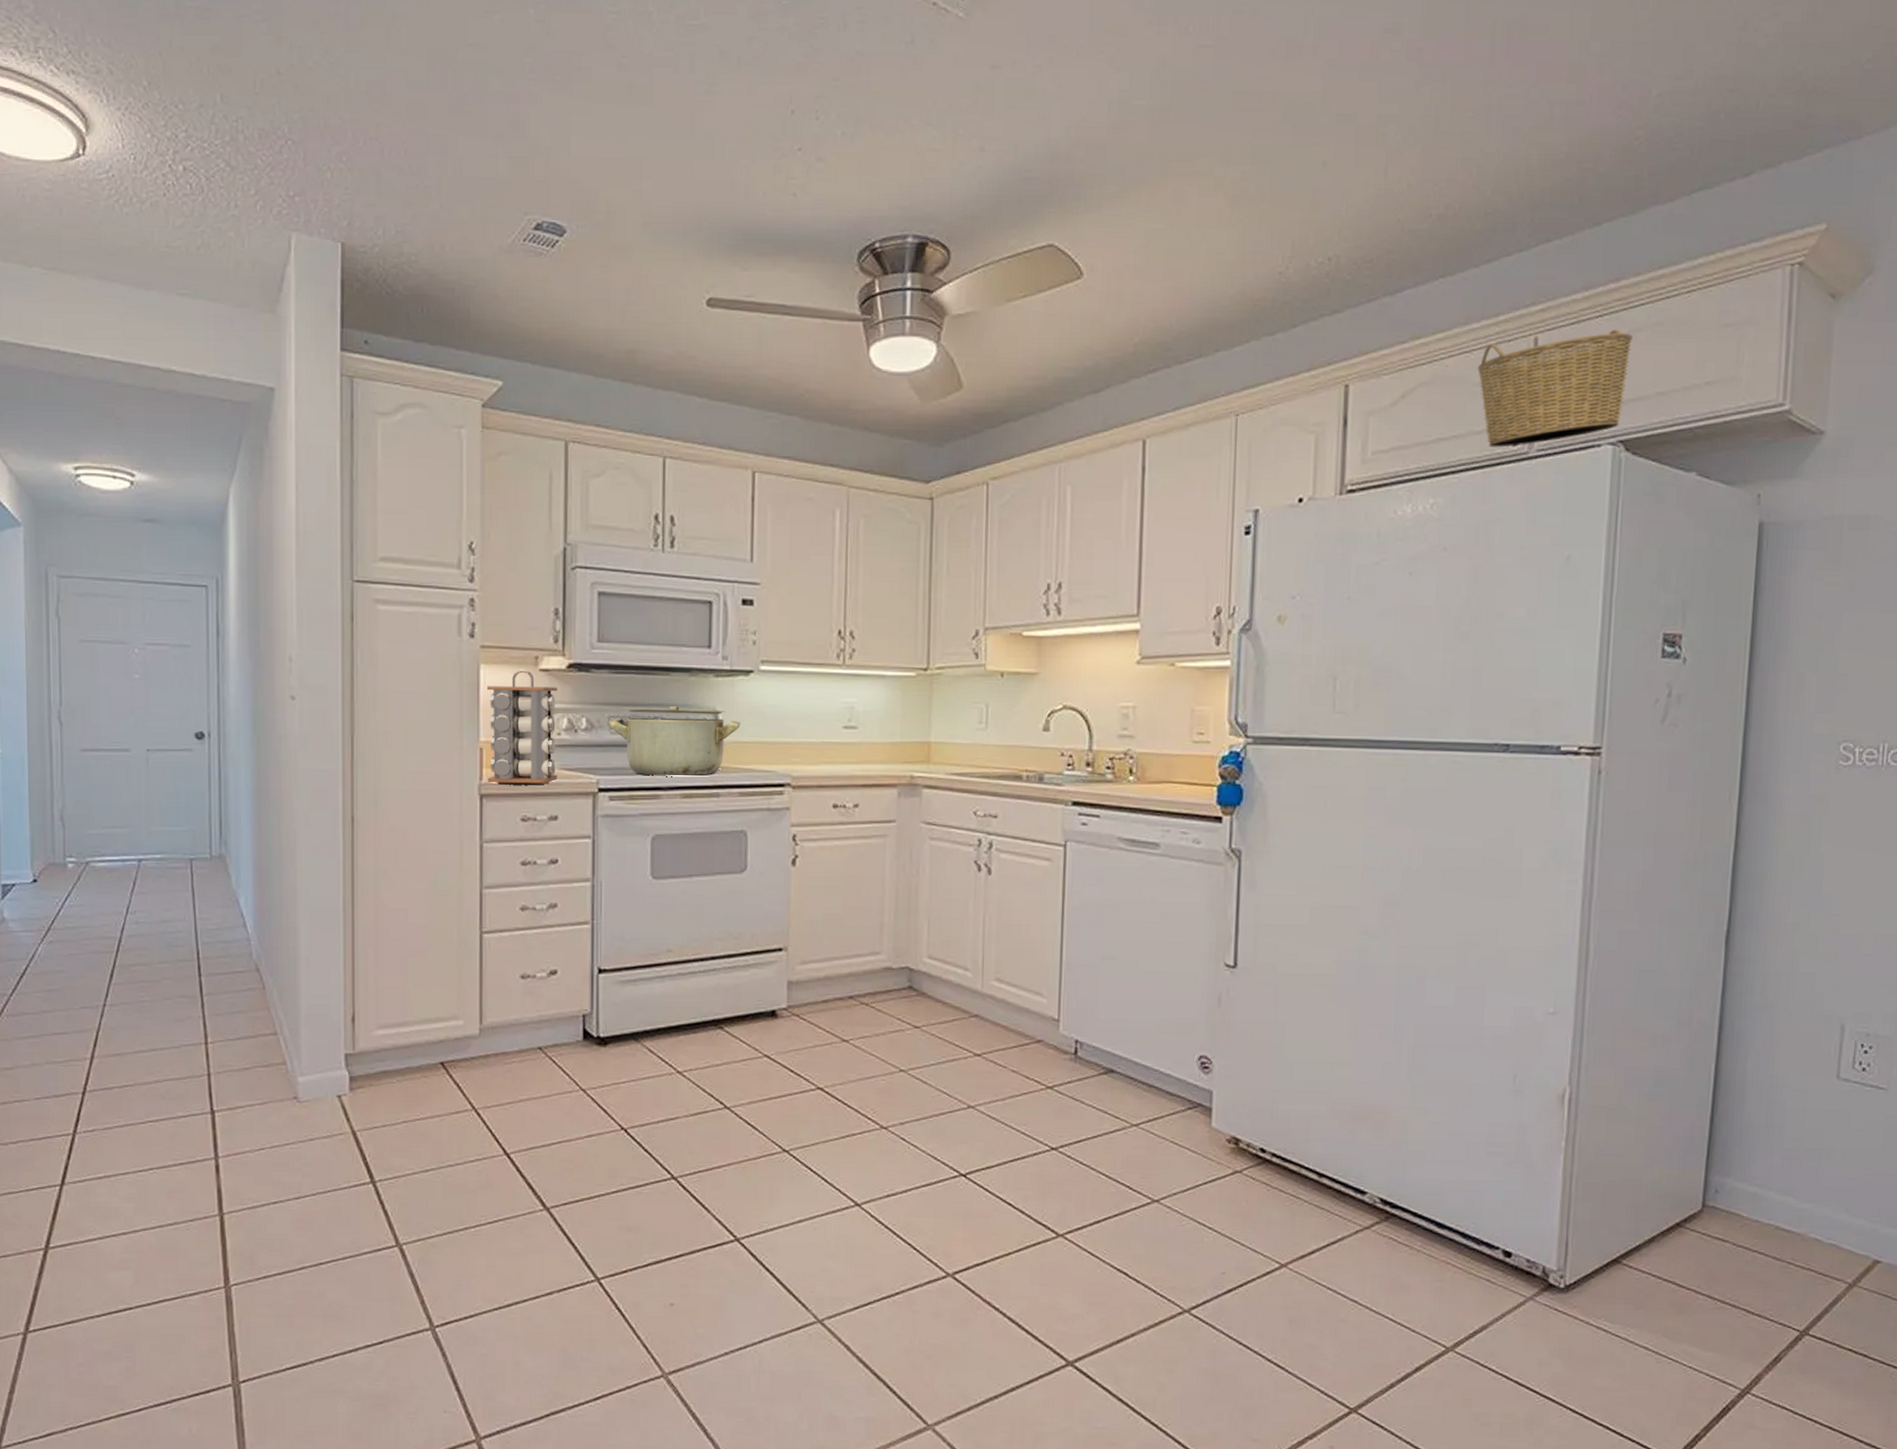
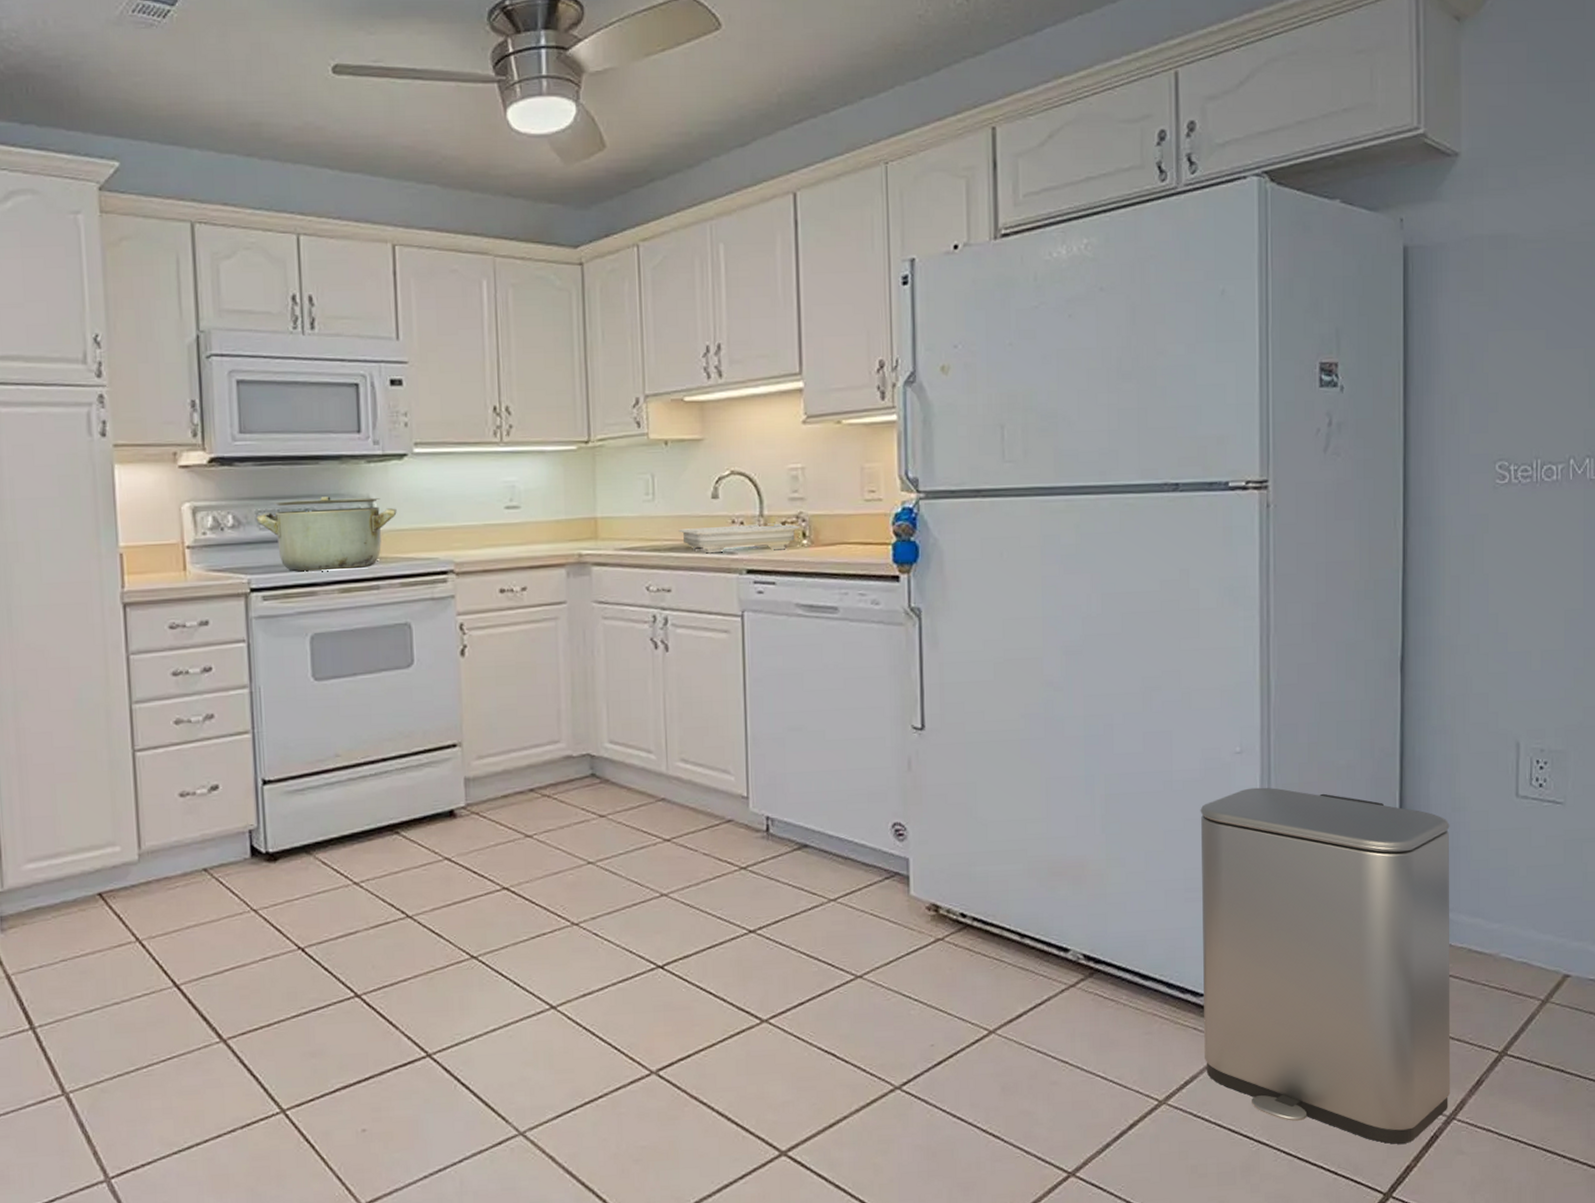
spice rack: present [487,669,558,785] -> none [123,466,206,591]
dish rack: none [1008,758,1127,785] -> present [678,523,800,554]
basket: present [1477,329,1634,448] -> none [1121,60,1270,184]
pedal bin: none [1496,1049,1766,1412] -> present [1200,787,1451,1144]

